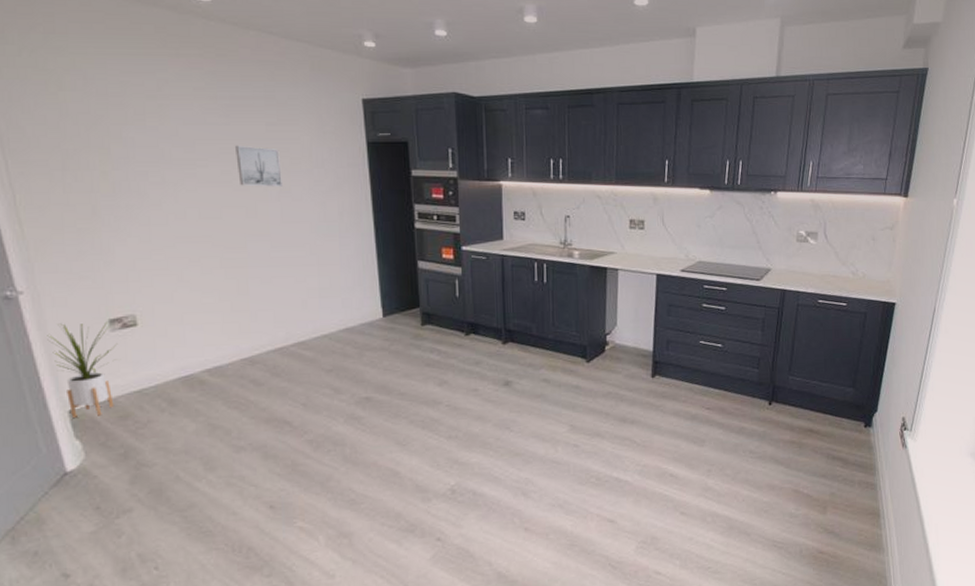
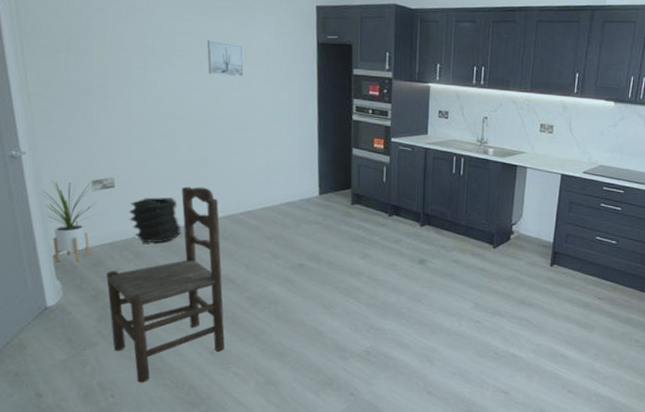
dining chair: none [137,317,287,550] -> present [106,186,225,383]
basket: none [158,332,223,388] -> present [129,196,182,244]

